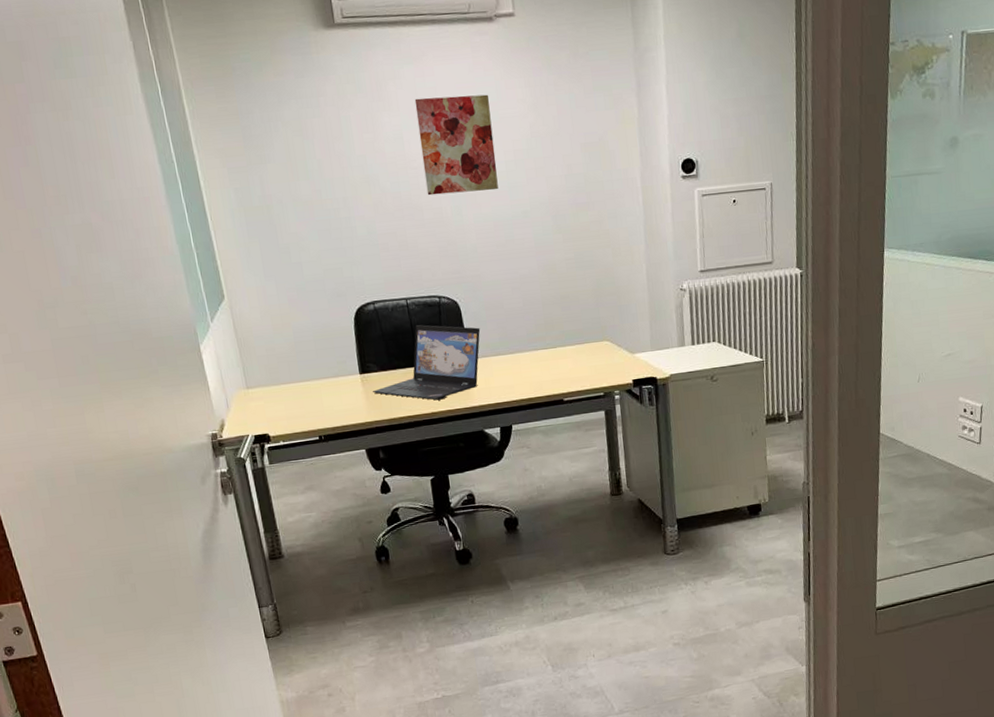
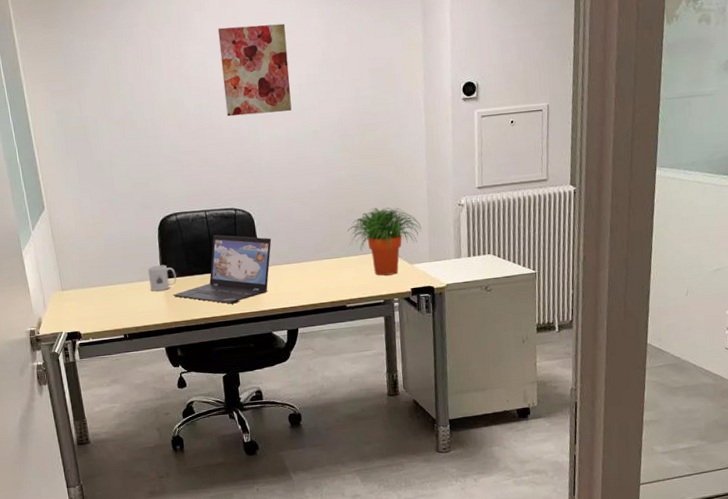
mug: none [343,358,377,388] -> present [147,265,177,292]
potted plant: none [562,293,642,367] -> present [347,207,422,276]

